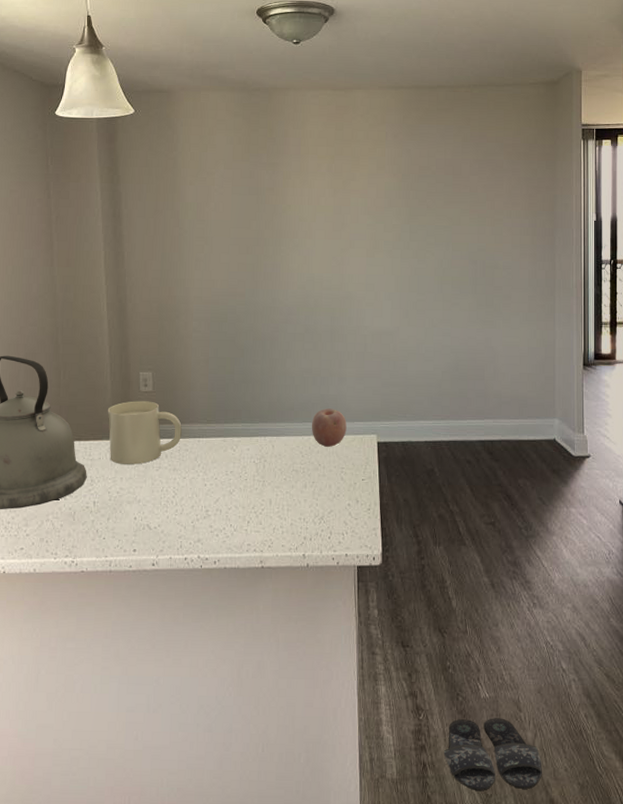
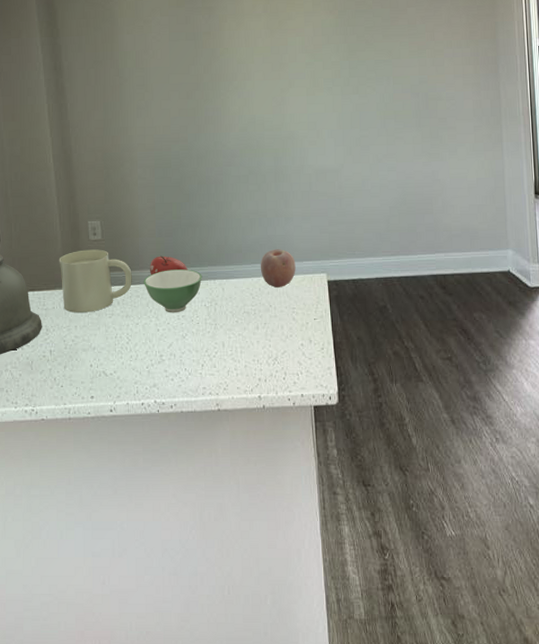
bowl: none [192,424,253,469] -> present [143,269,203,313]
fruit: none [200,410,238,430] -> present [150,256,188,275]
slippers: present [443,718,542,791] -> none [411,556,514,631]

